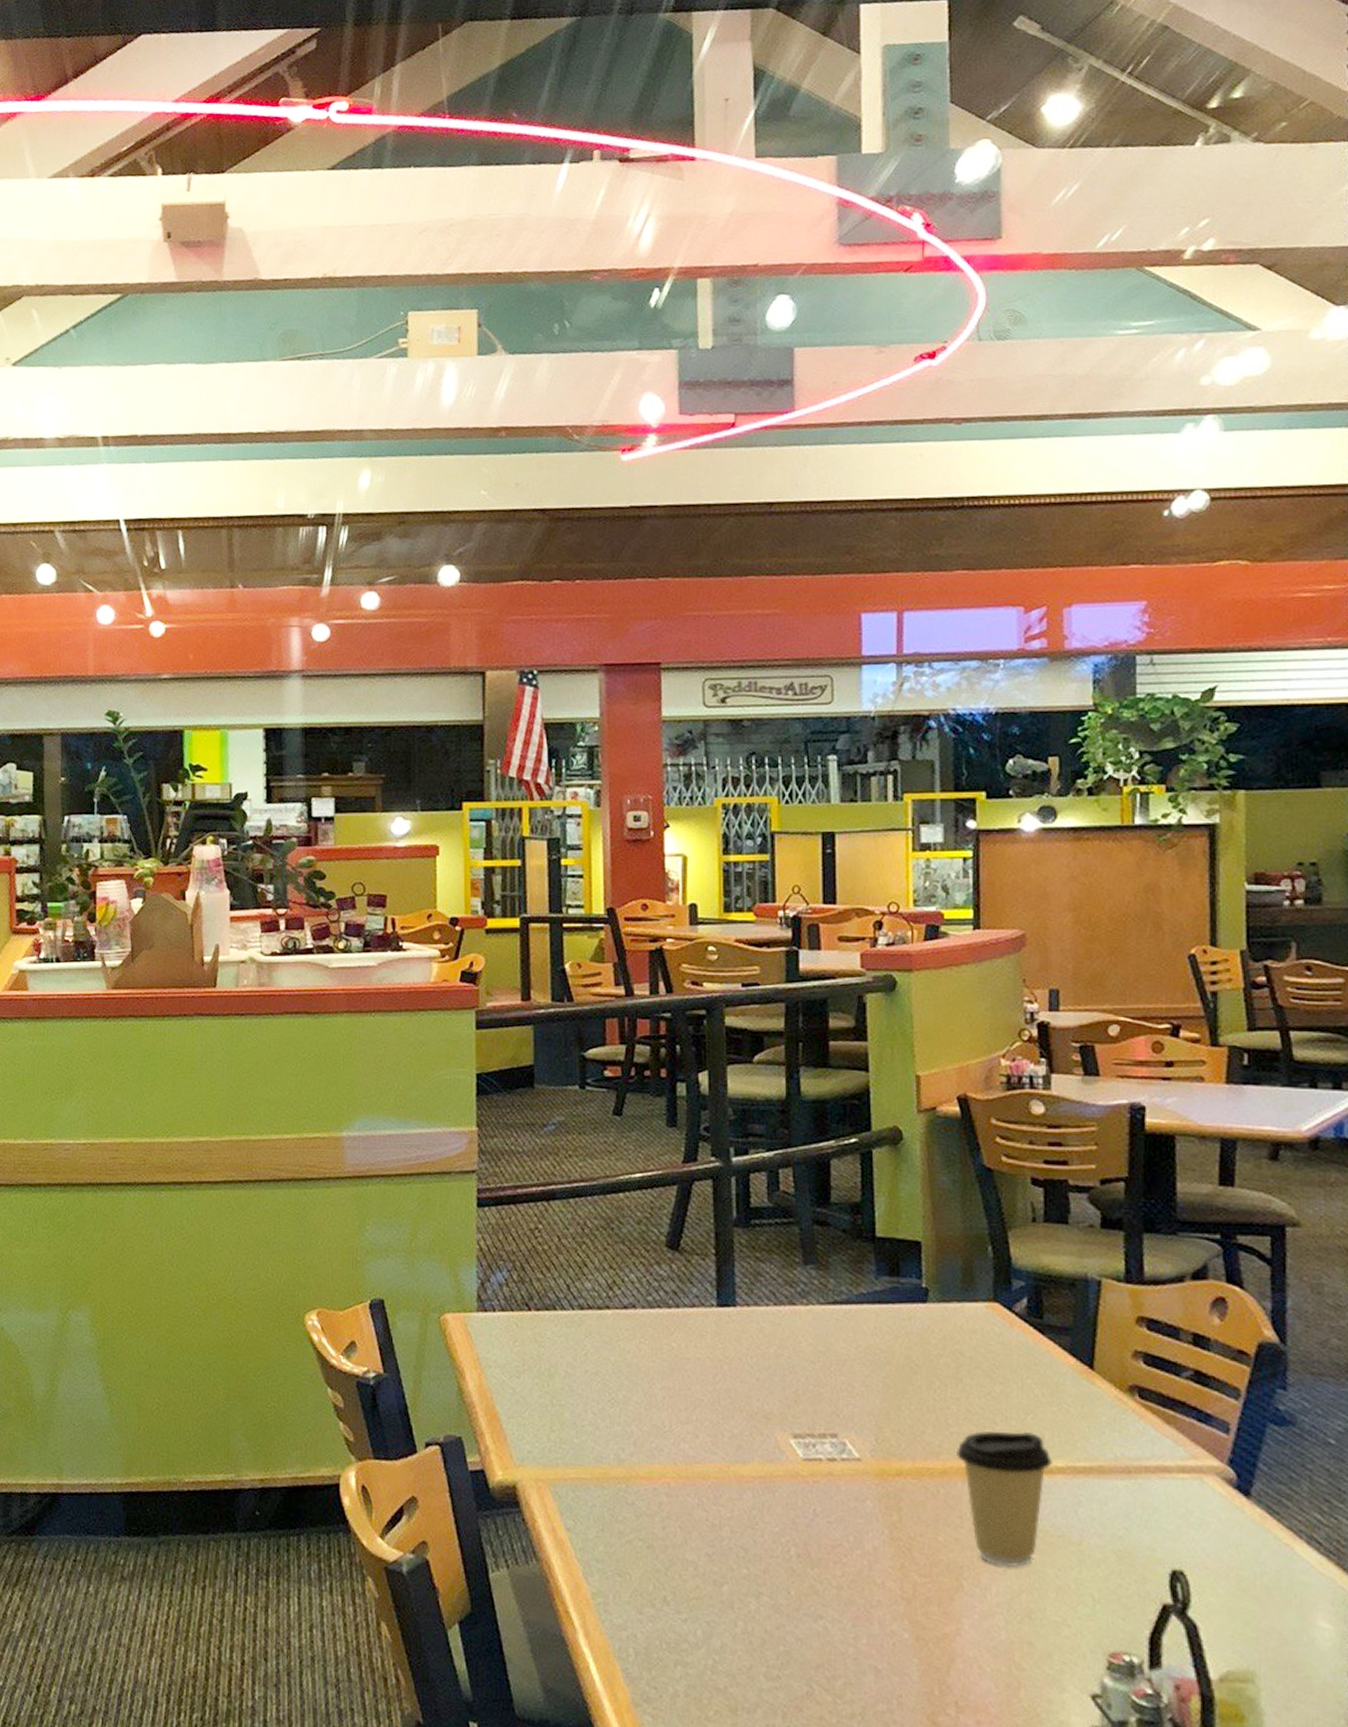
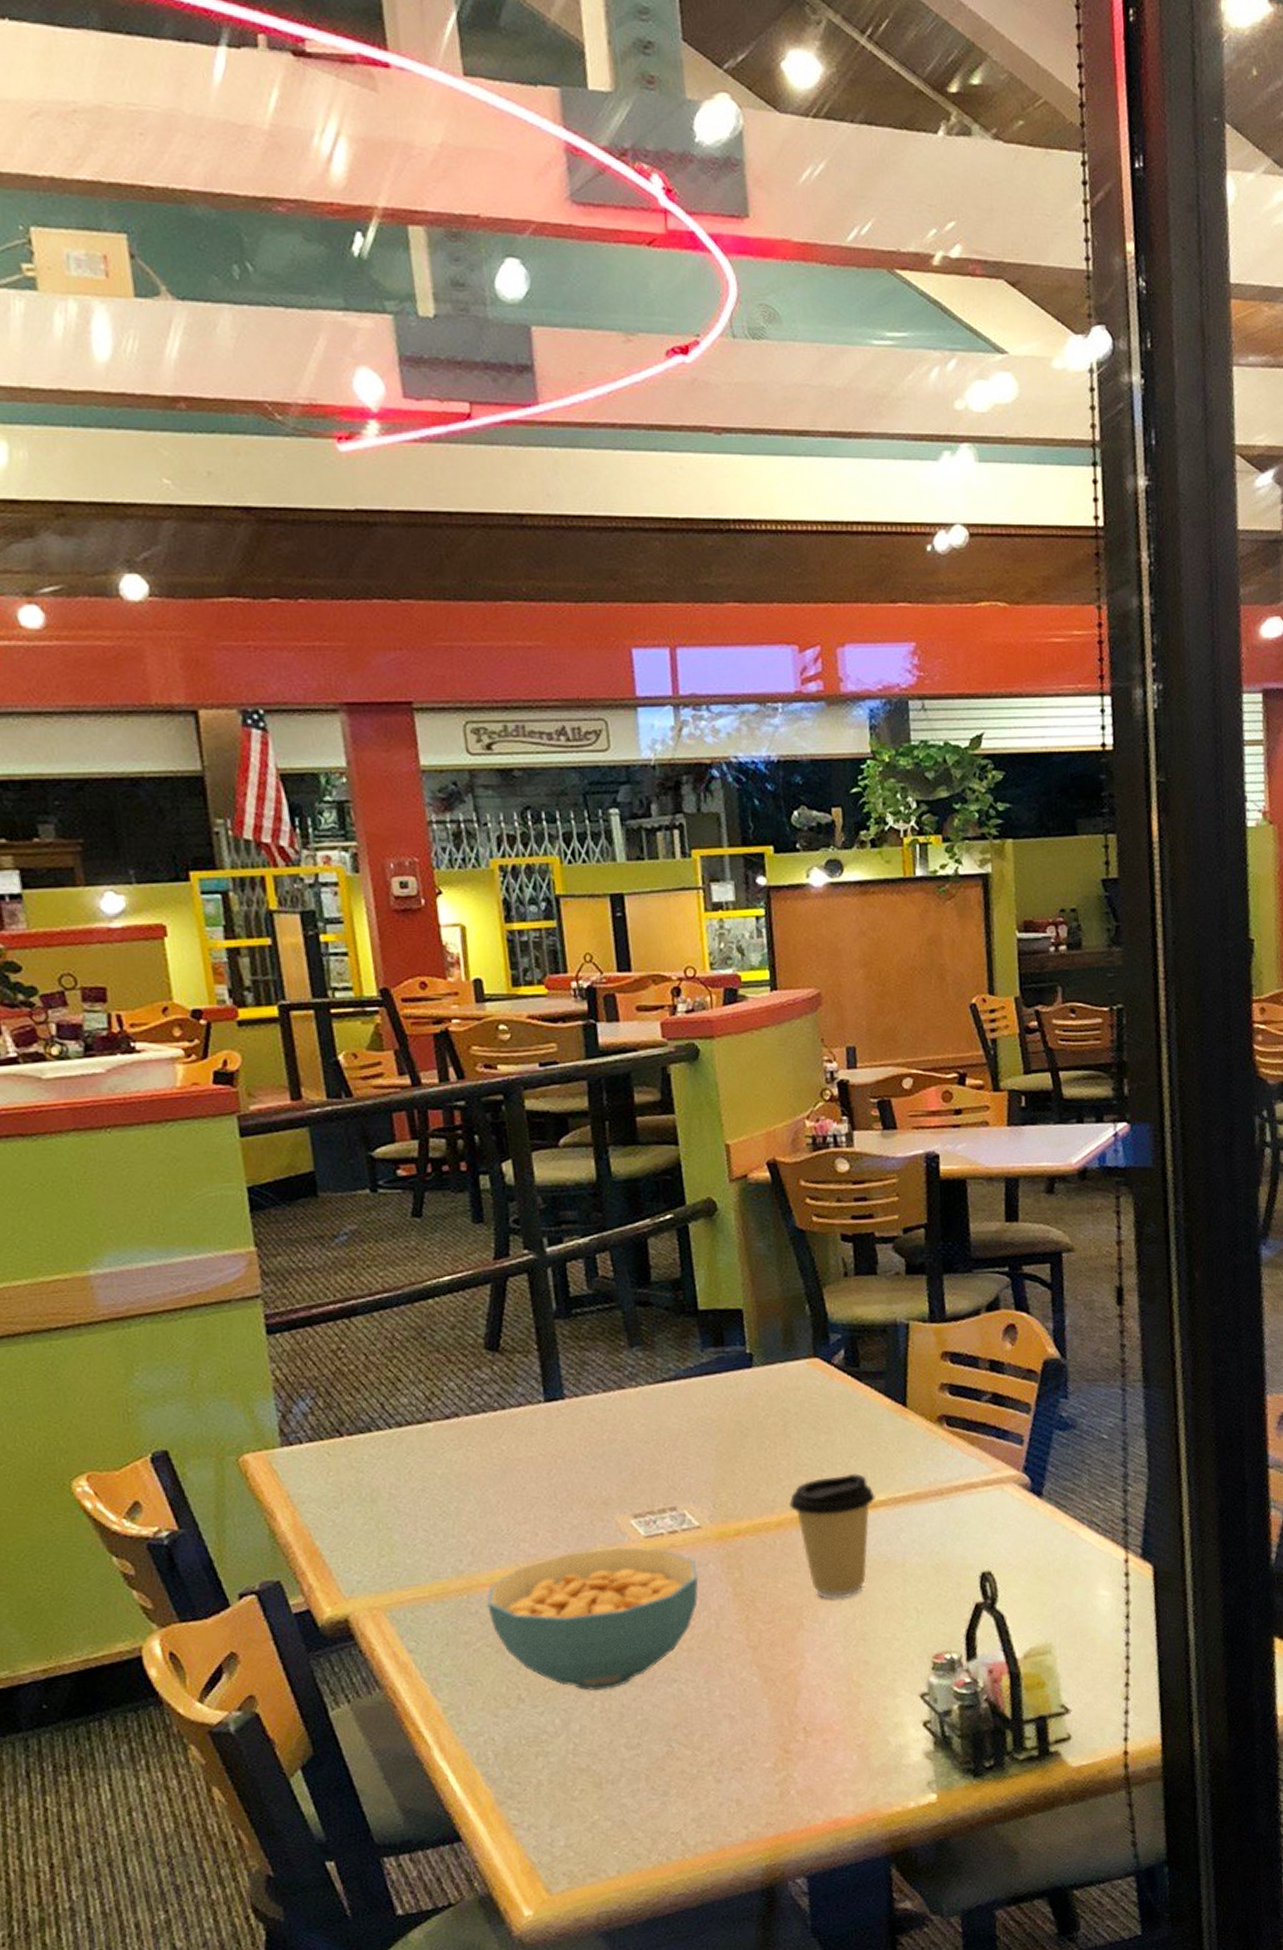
cereal bowl: none [642,1462,854,1611] -> present [486,1547,699,1691]

